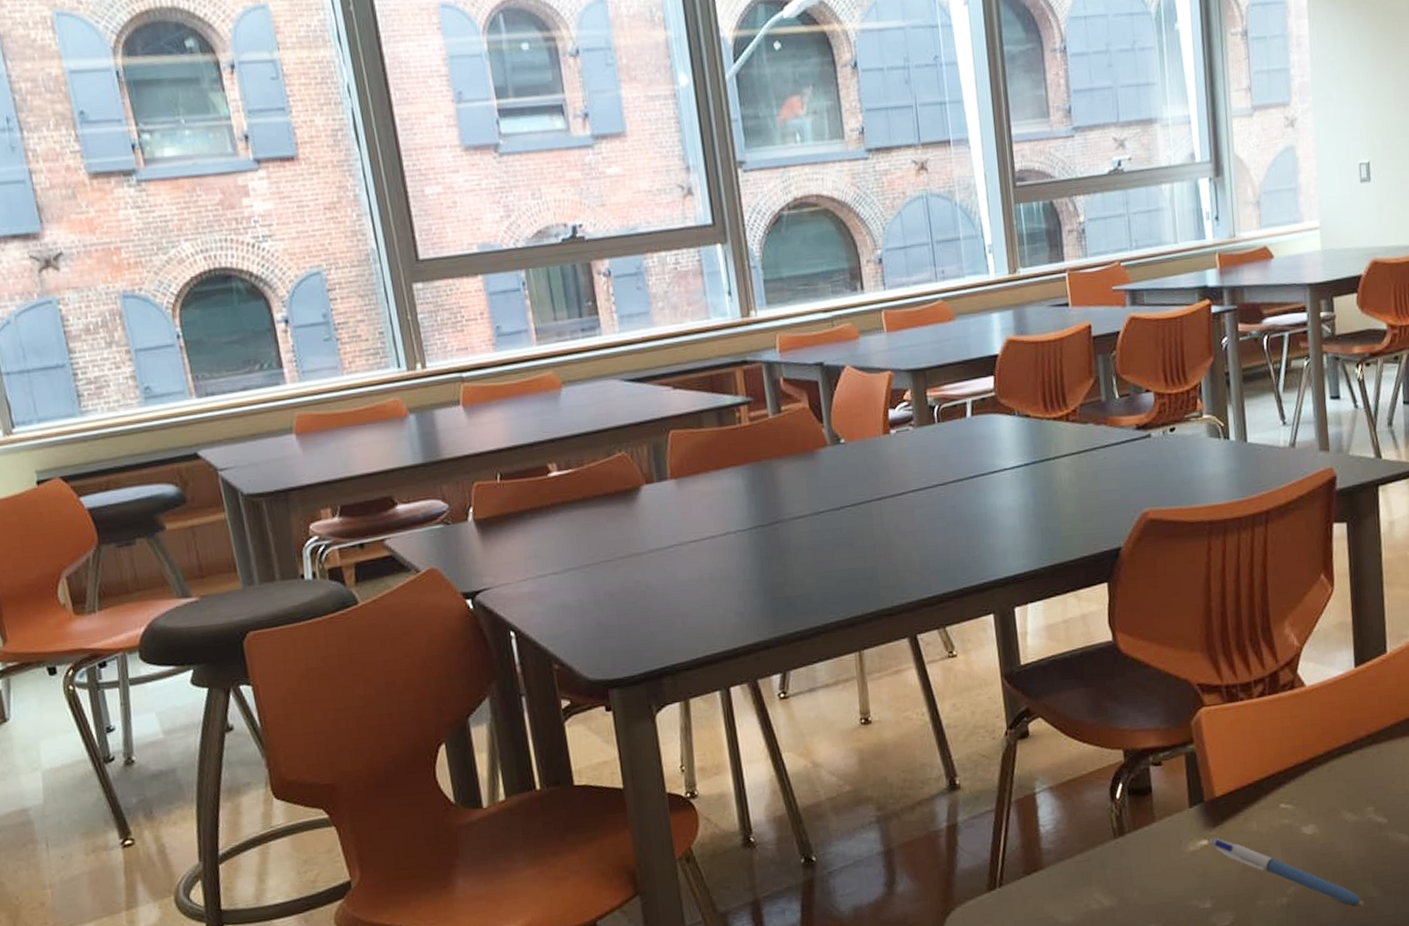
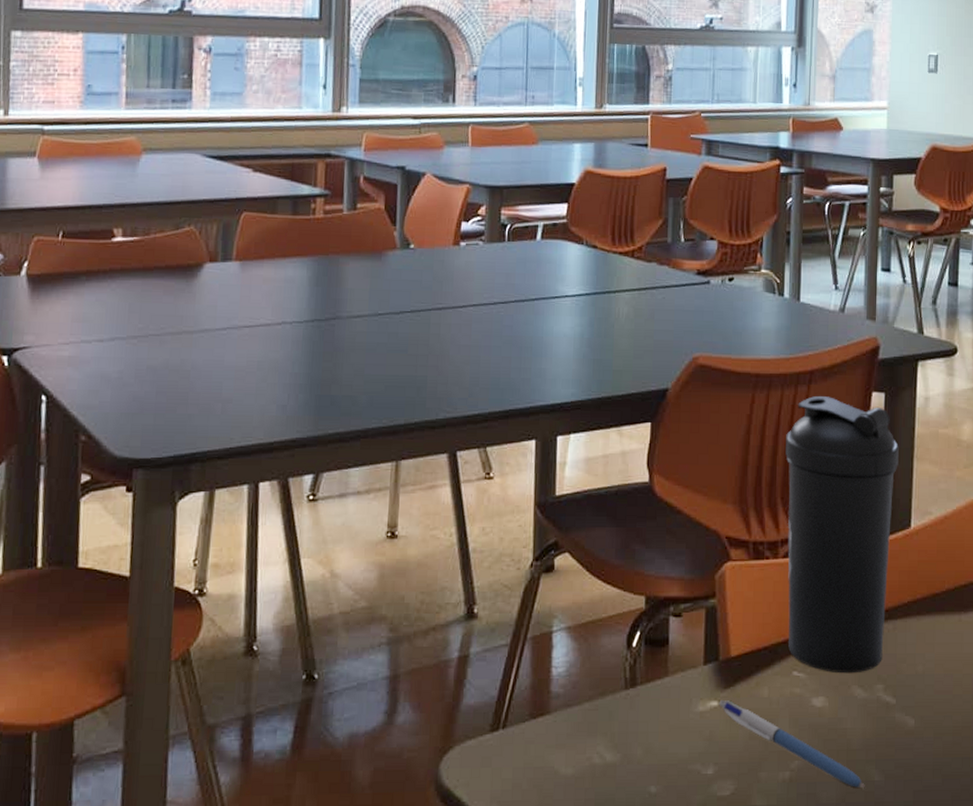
water bottle: none [1247,533,1370,801] -> present [785,395,899,674]

